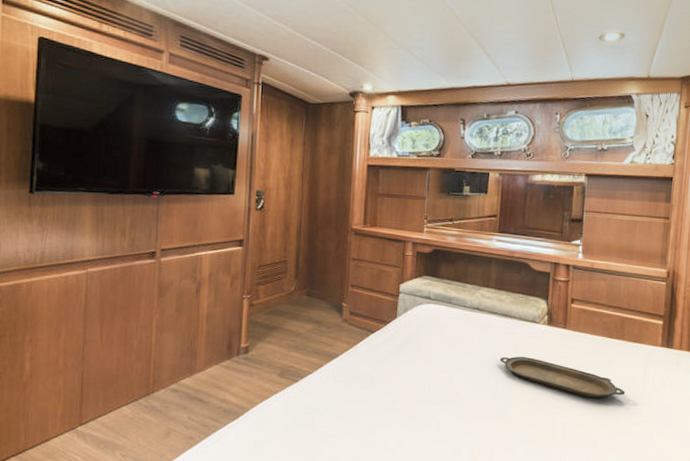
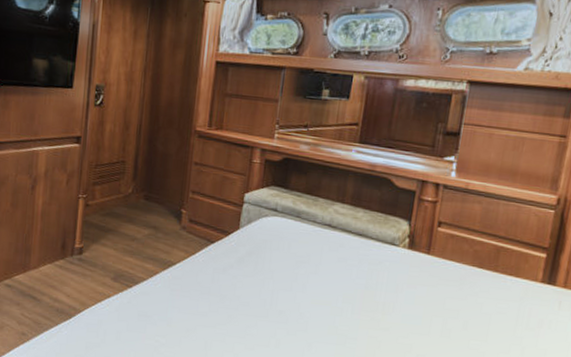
serving tray: present [499,356,625,399] -> none [350,279,493,334]

